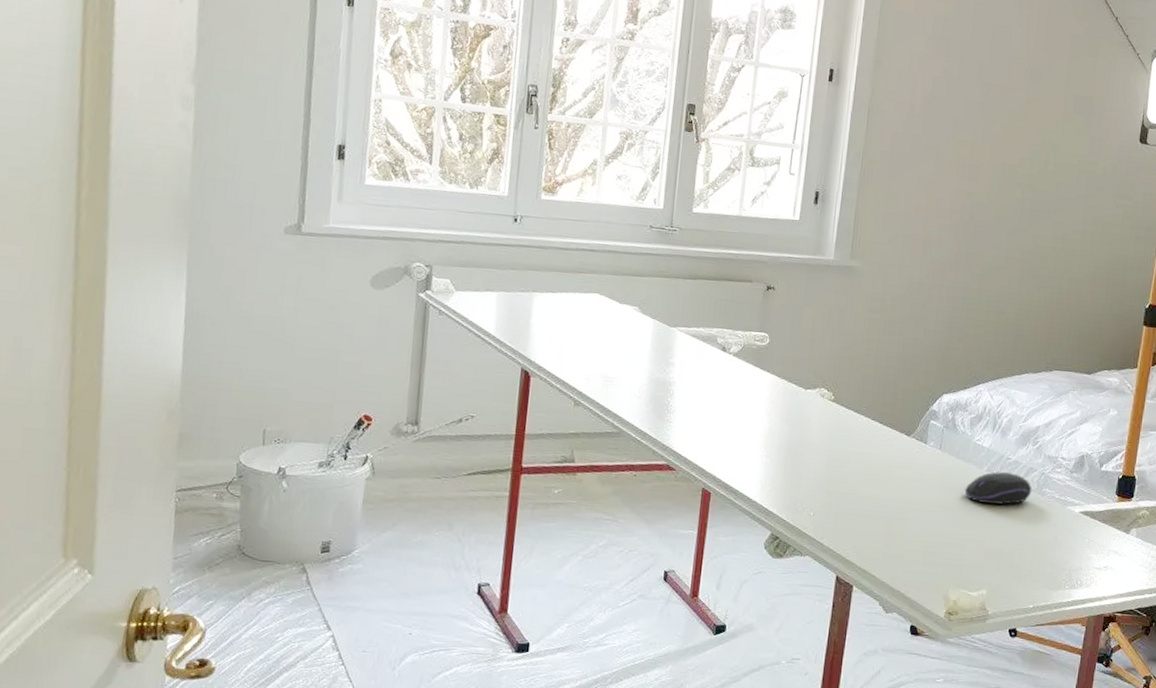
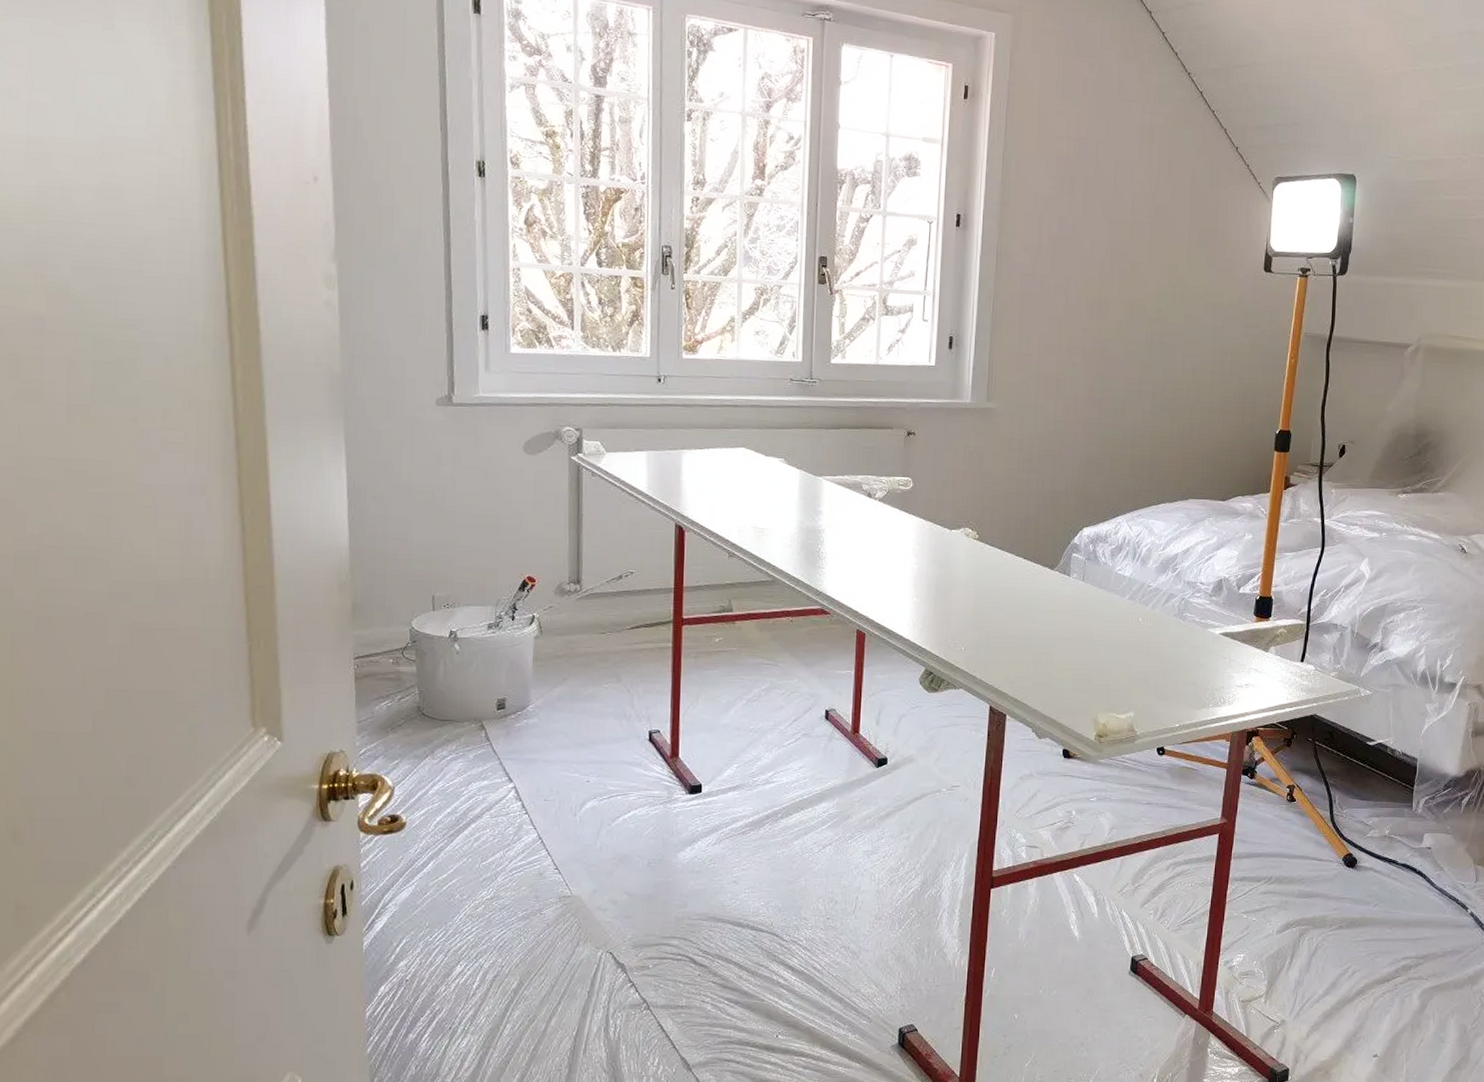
computer mouse: present [965,472,1032,505] -> none [1109,599,1174,630]

